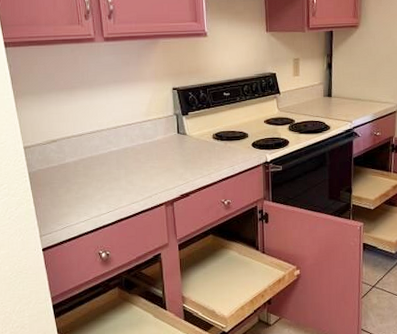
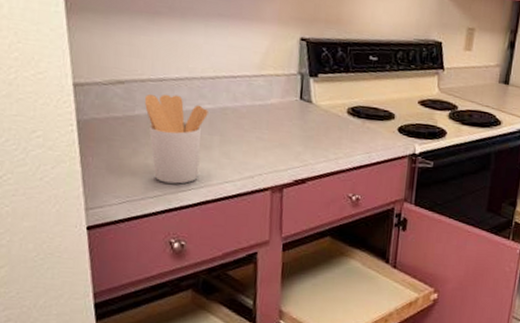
utensil holder: none [71,144,115,210] -> present [144,94,208,184]

